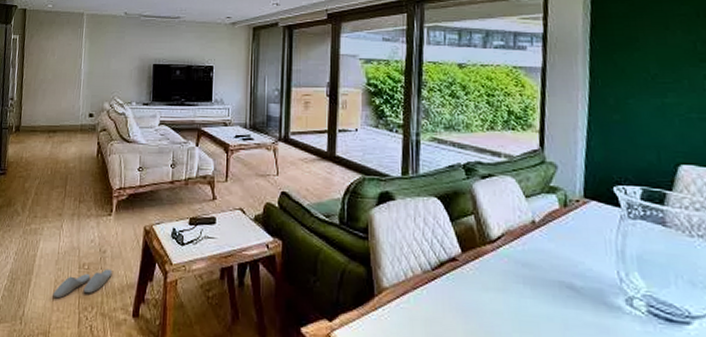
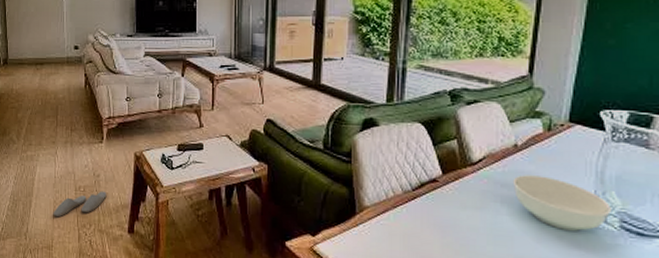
bowl: none [533,253,638,316] -> present [512,175,613,231]

